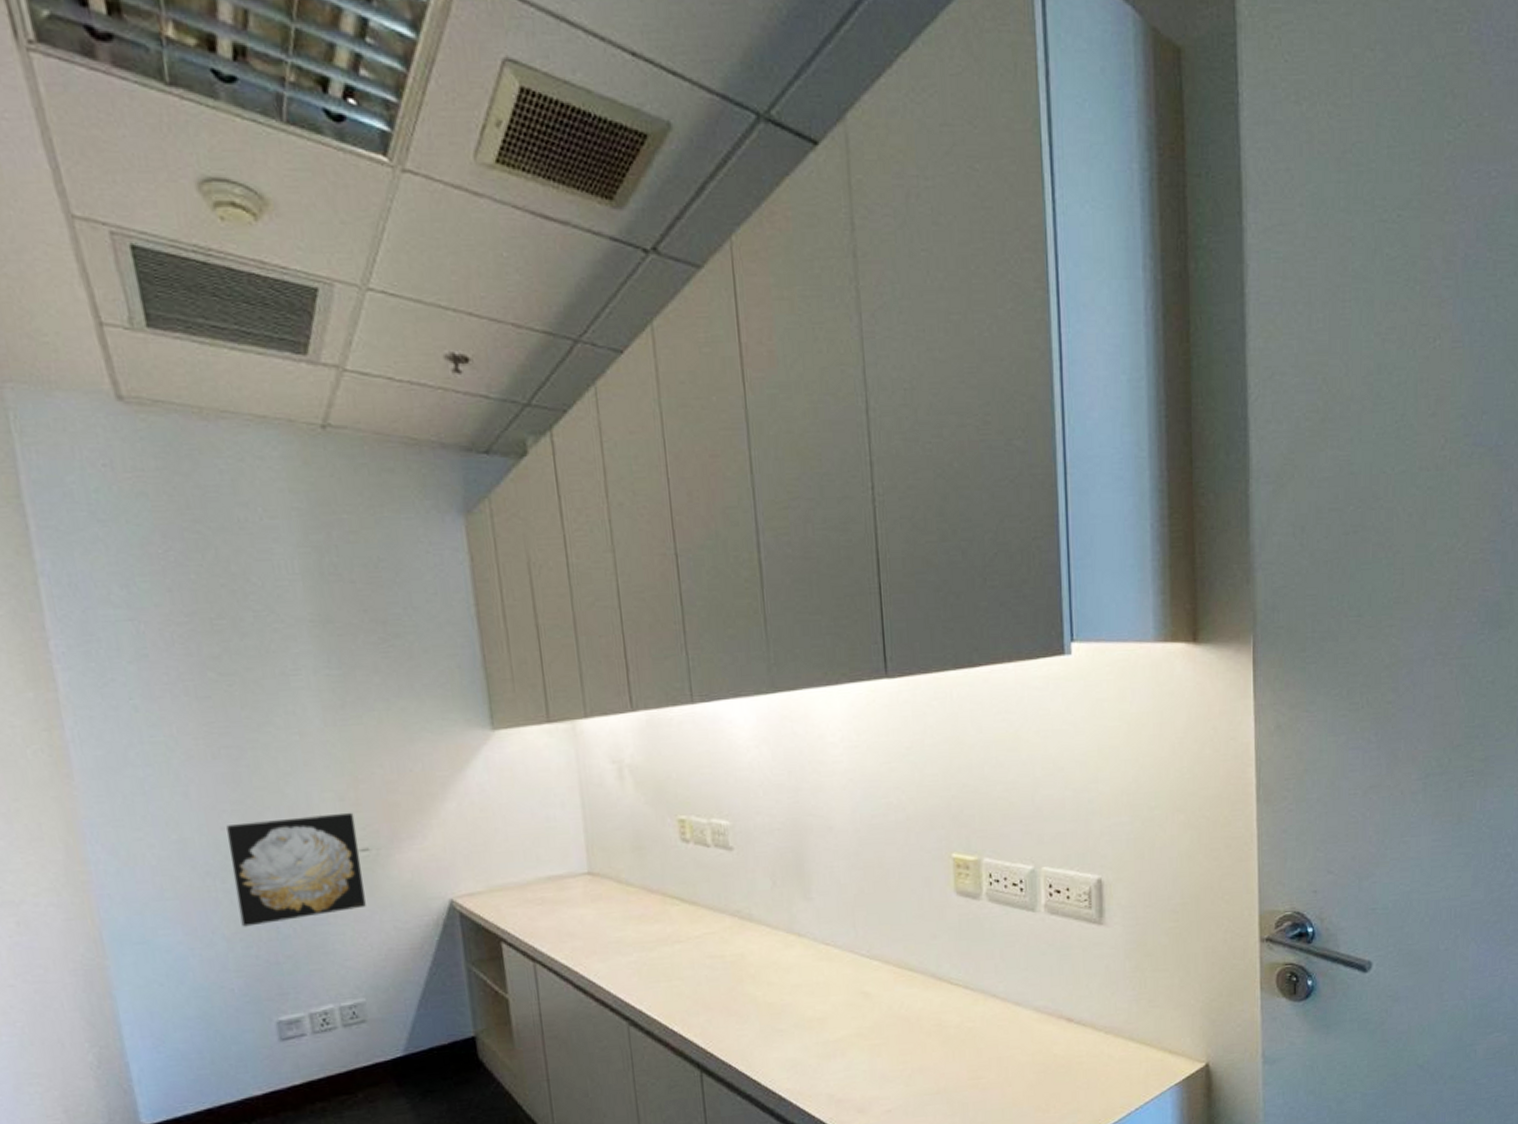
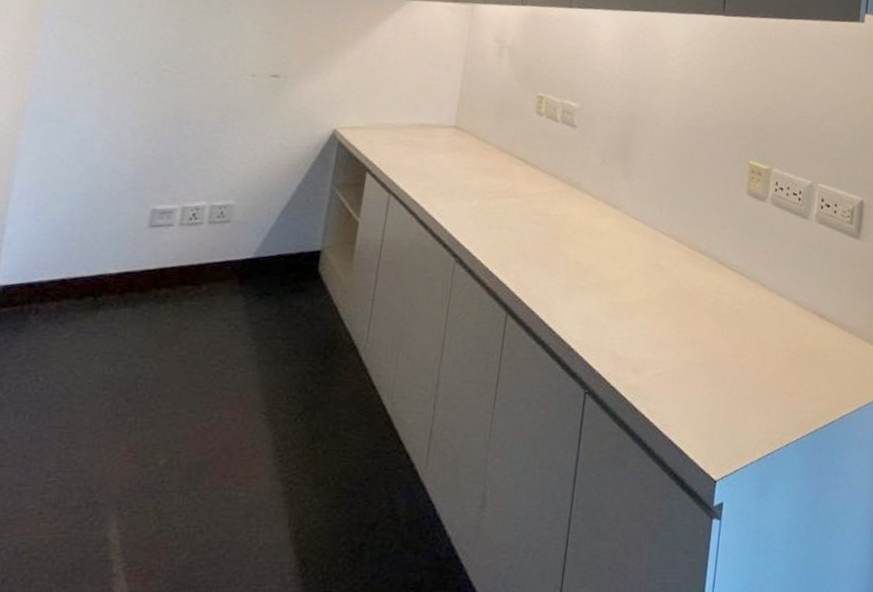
wall art: present [226,812,366,927] -> none [150,36,275,124]

